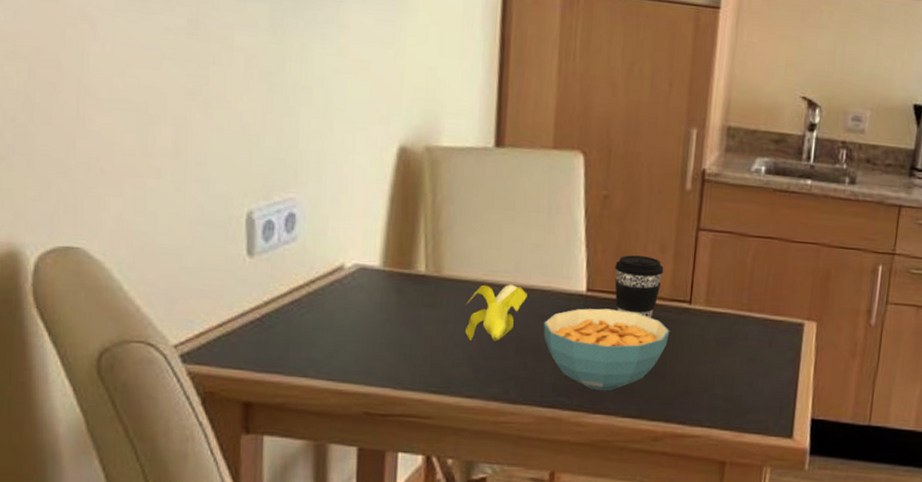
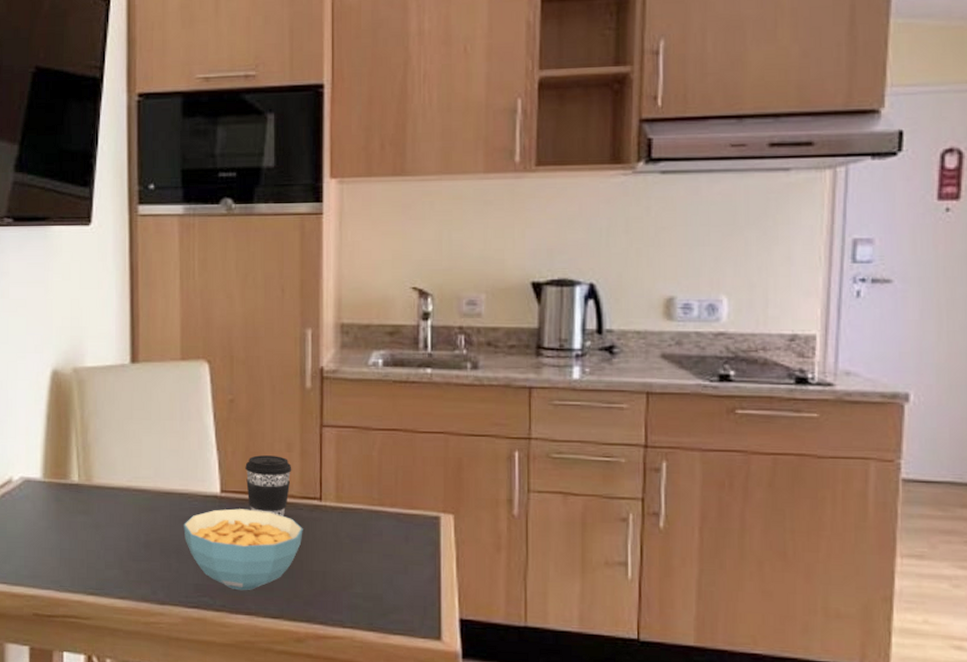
banana: present [464,284,527,341] -> none [114,489,167,544]

